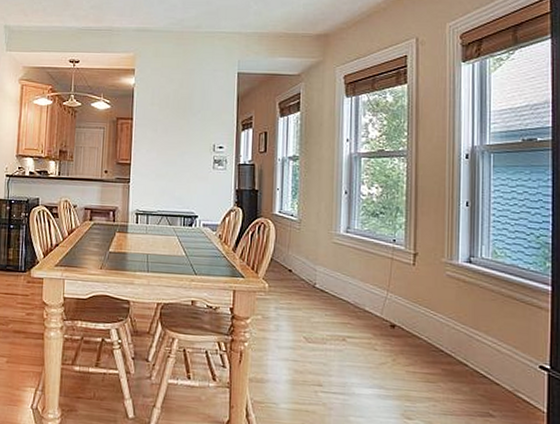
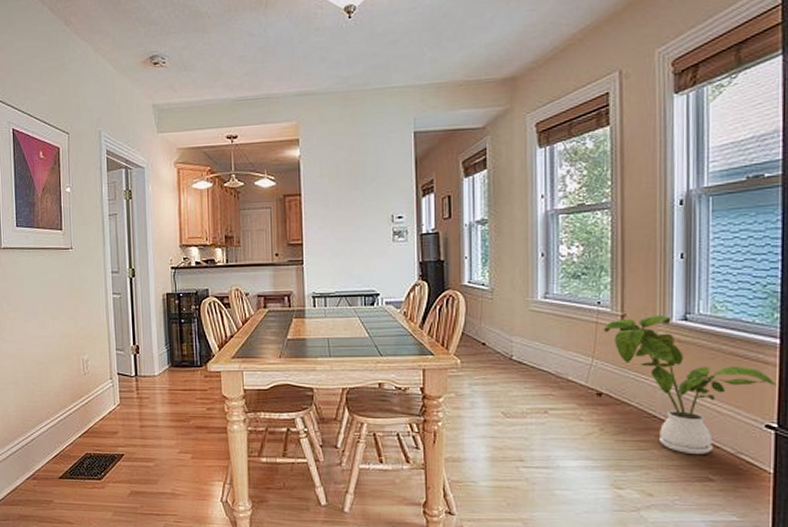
house plant: none [398,255,549,390] -> present [603,315,777,454]

